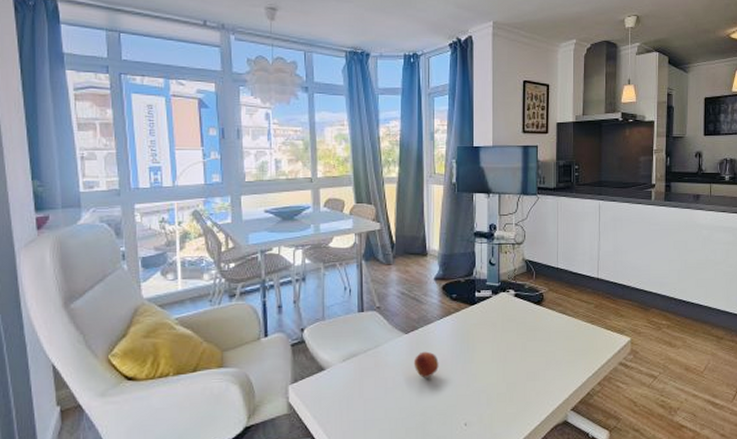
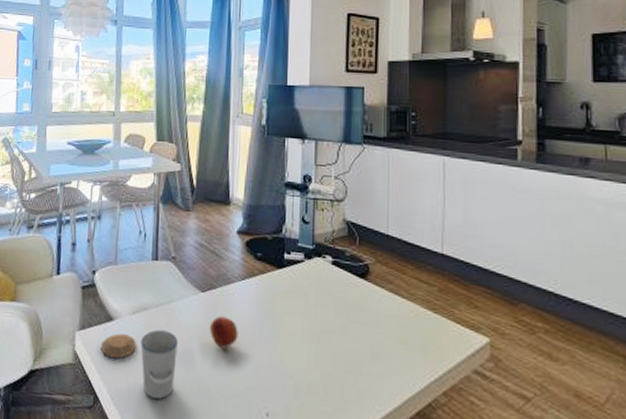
coaster: none [315,380,348,403] -> present [101,333,136,359]
cup: none [352,371,386,431] -> present [140,329,178,400]

